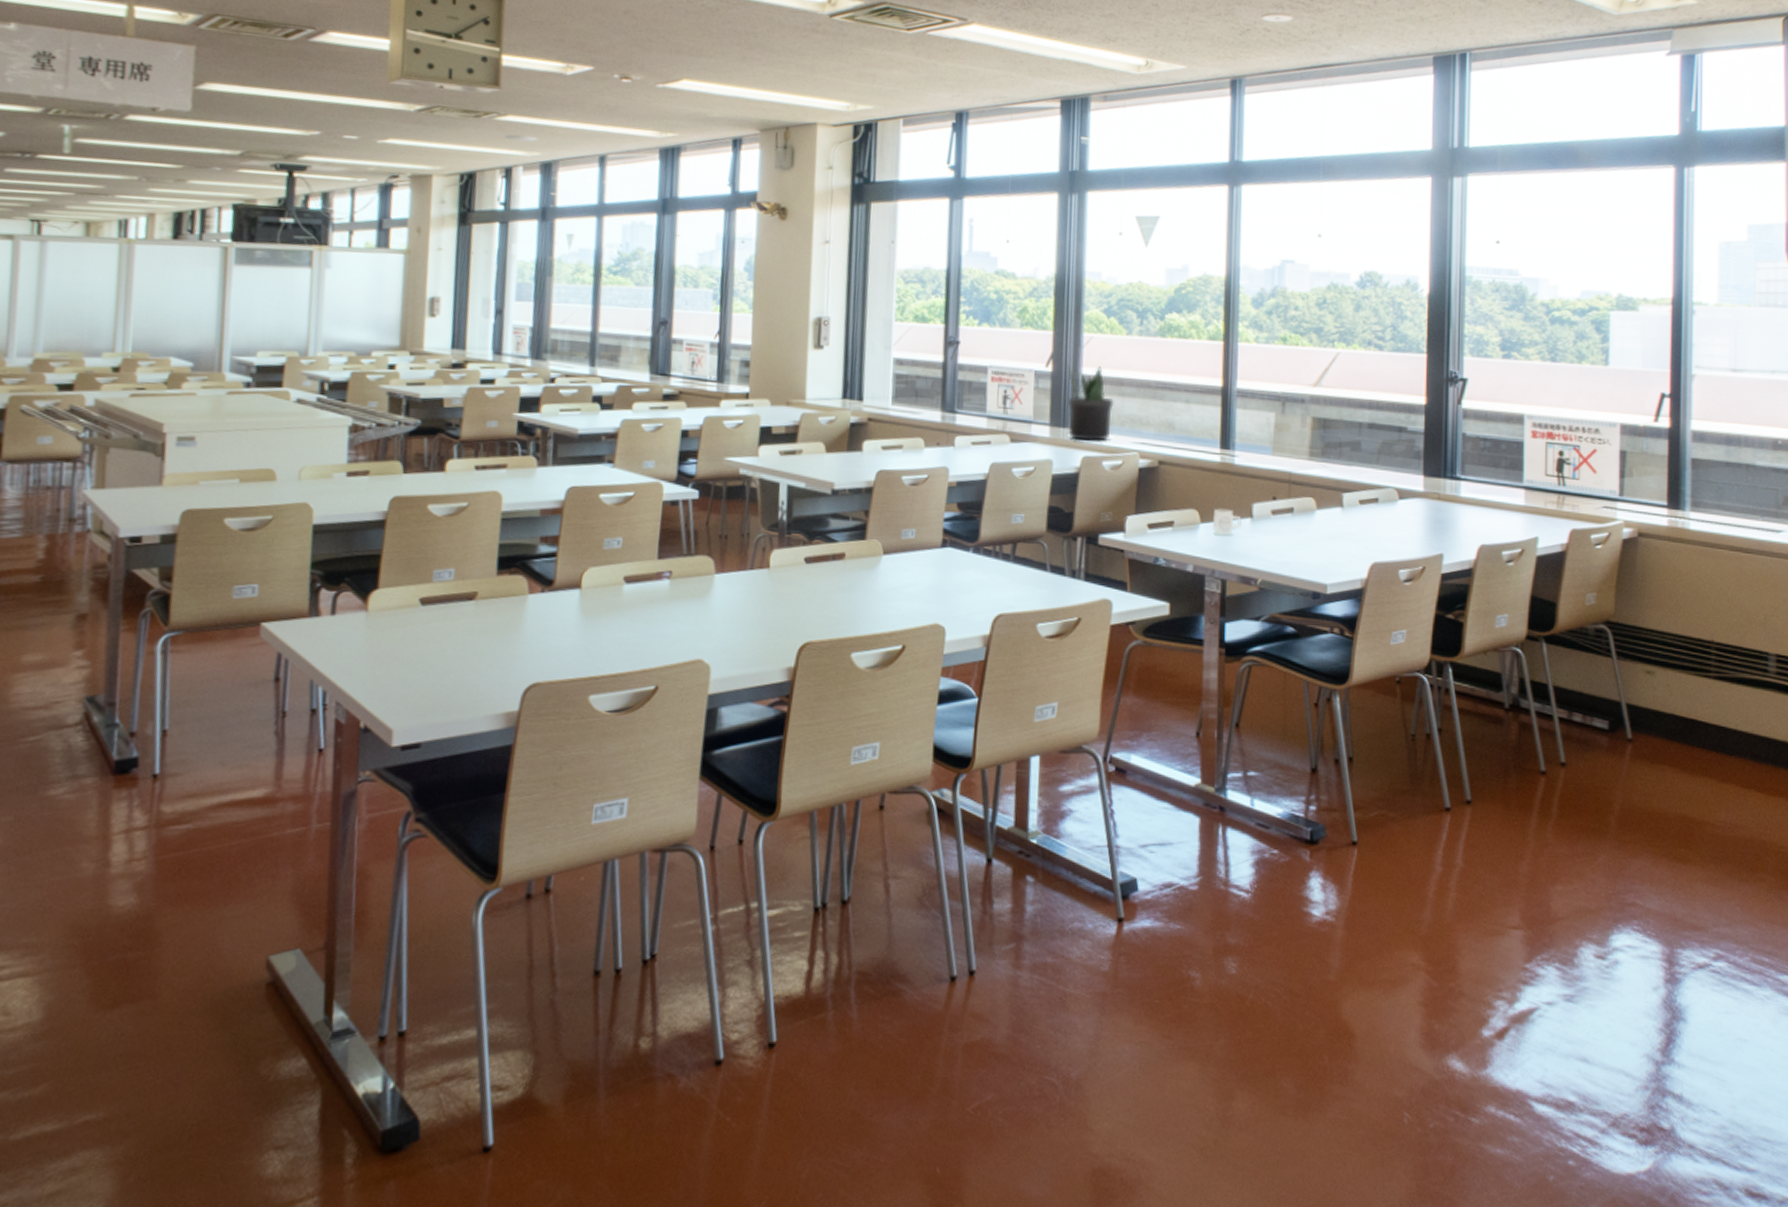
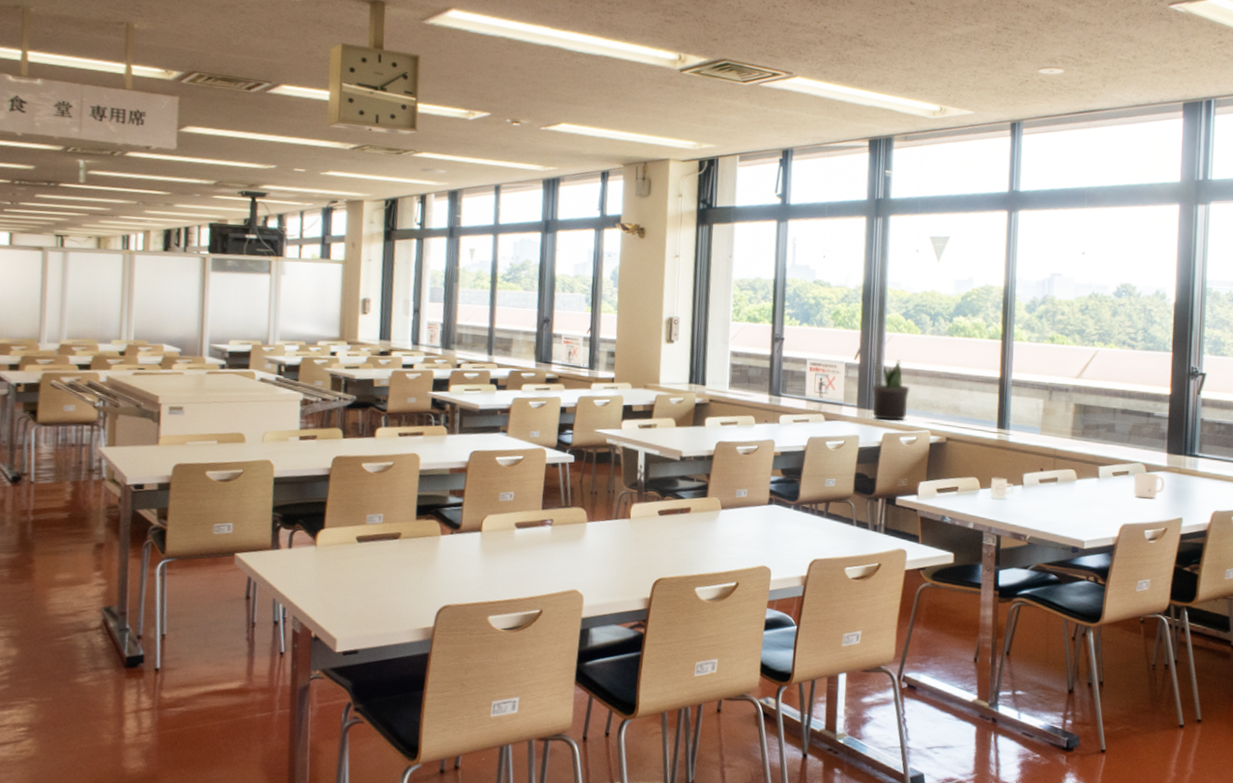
mug: none [1384,498,1421,532] -> present [1133,471,1165,499]

